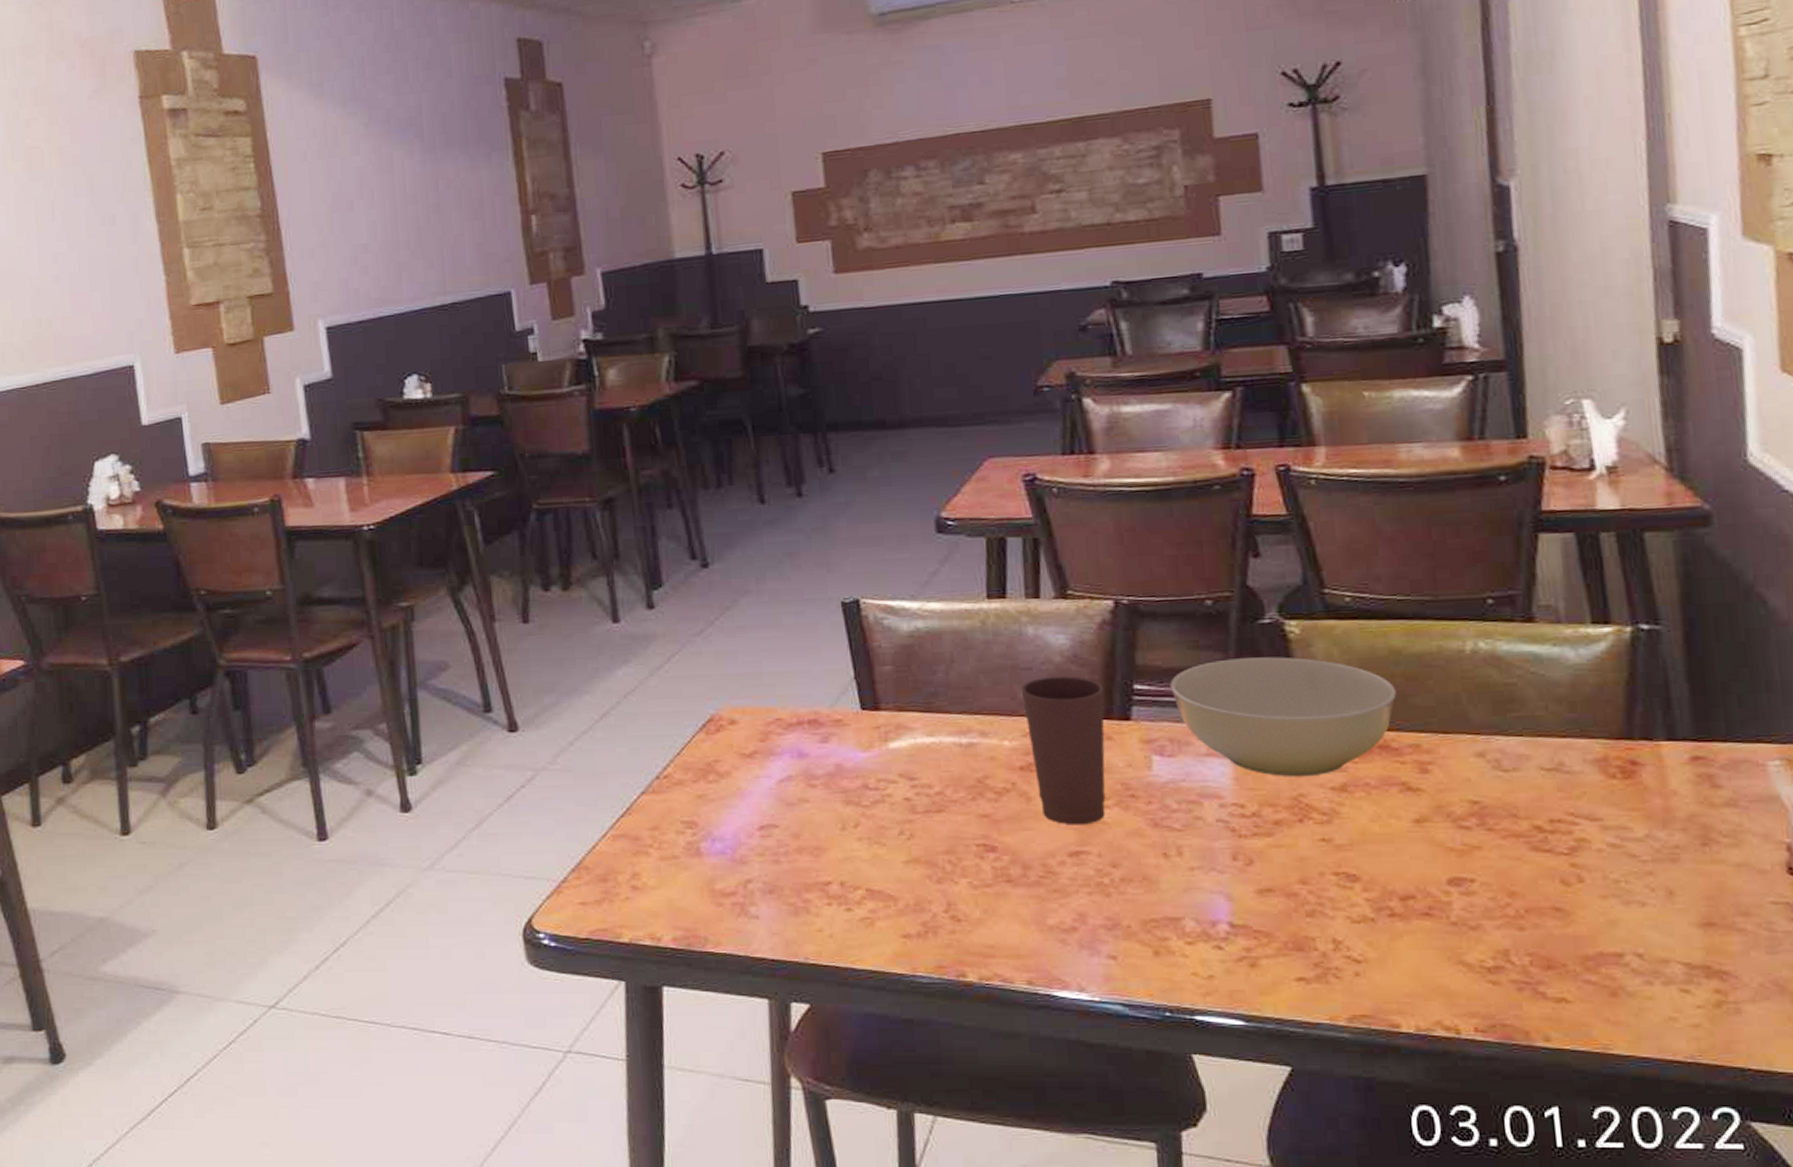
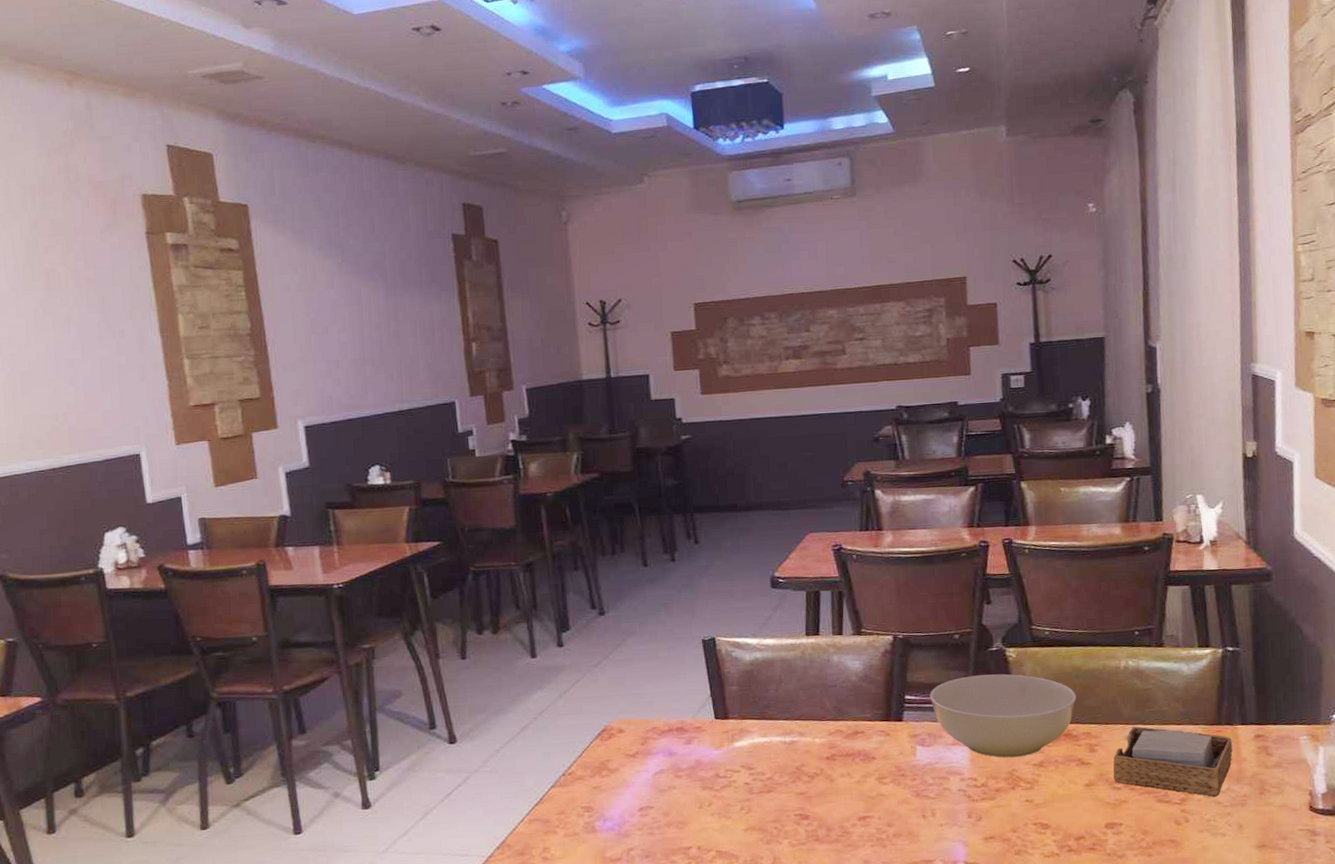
cup: present [1021,676,1106,825] -> none [828,691,885,798]
napkin holder: none [1457,737,1654,846] -> present [1113,726,1233,797]

